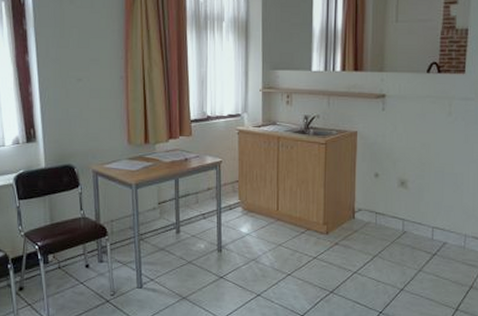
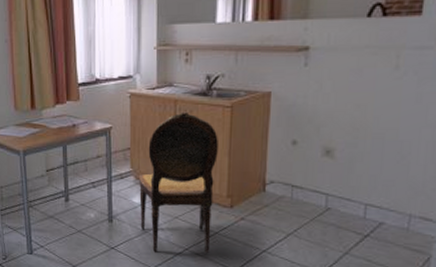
dining chair: none [246,147,315,279] -> present [138,112,218,253]

